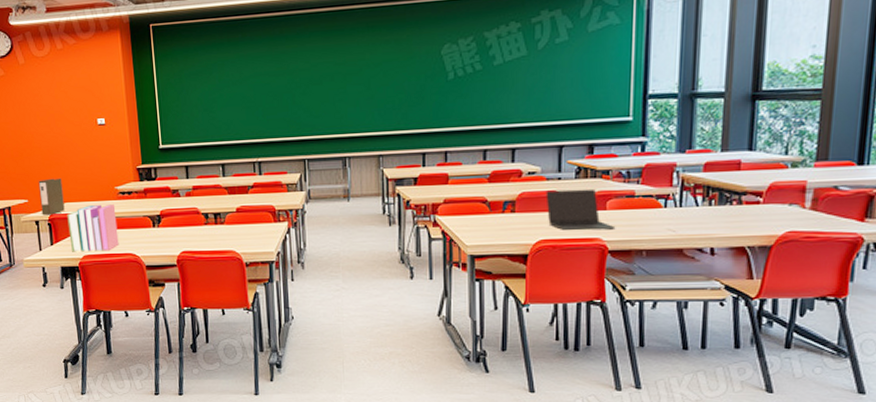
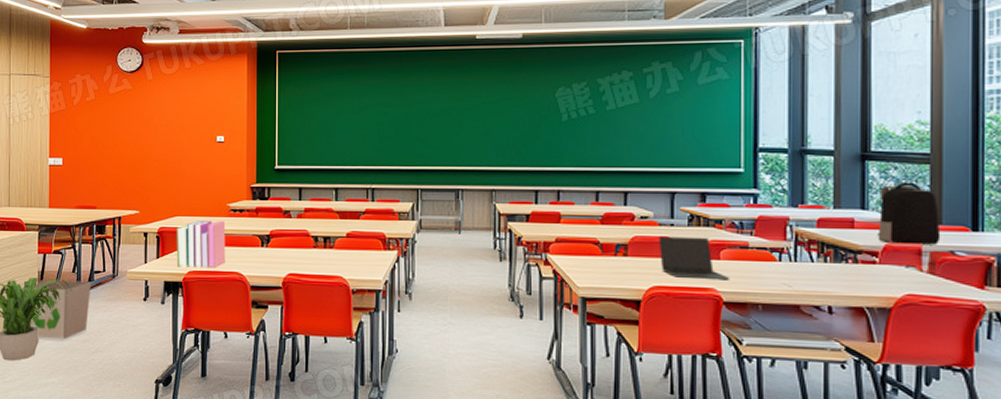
binder: present [38,177,65,216] -> none [151,191,175,228]
backpack: none [763,119,827,183] -> present [877,182,941,245]

